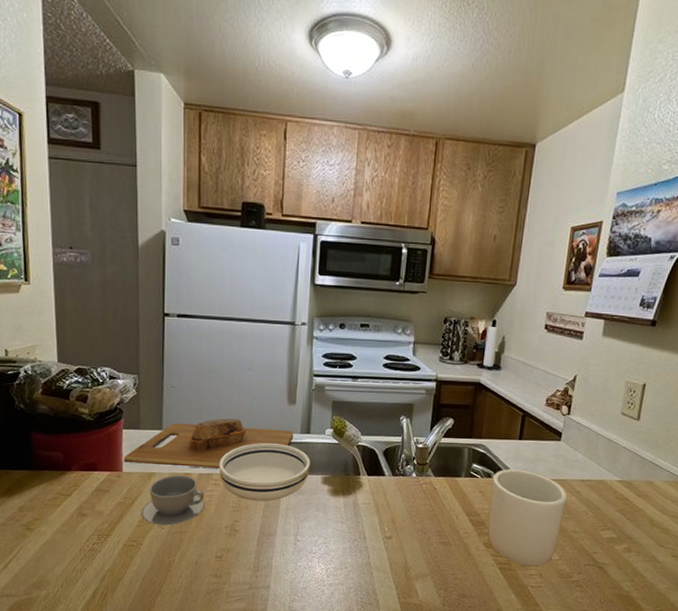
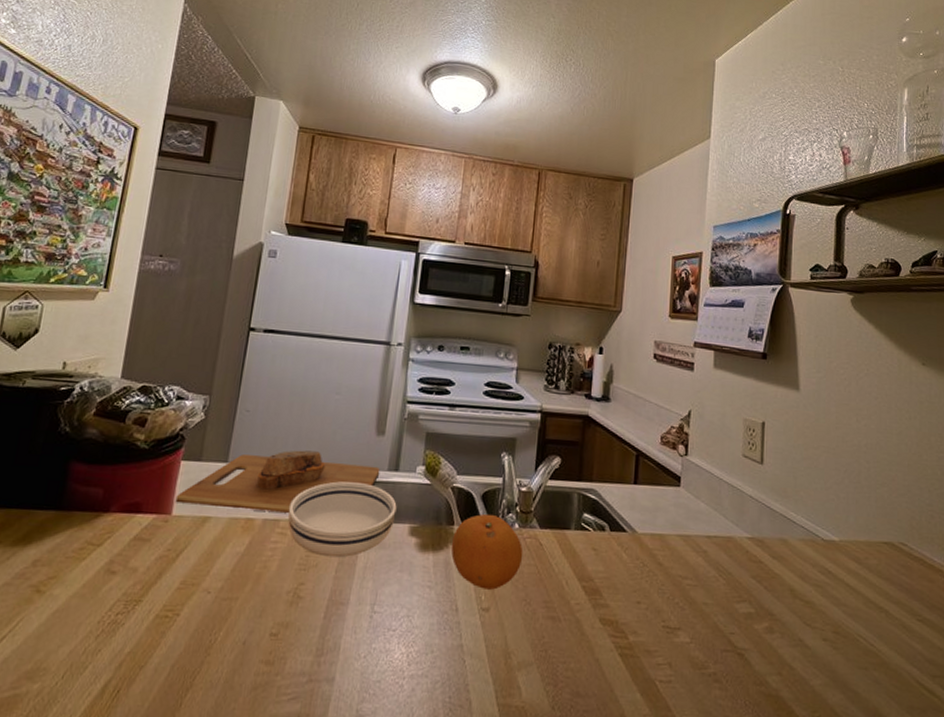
teacup: present [141,474,205,526] -> none [184,520,267,589]
fruit: none [358,466,420,523] -> present [451,513,523,590]
mug: present [487,469,568,567] -> none [602,520,694,653]

